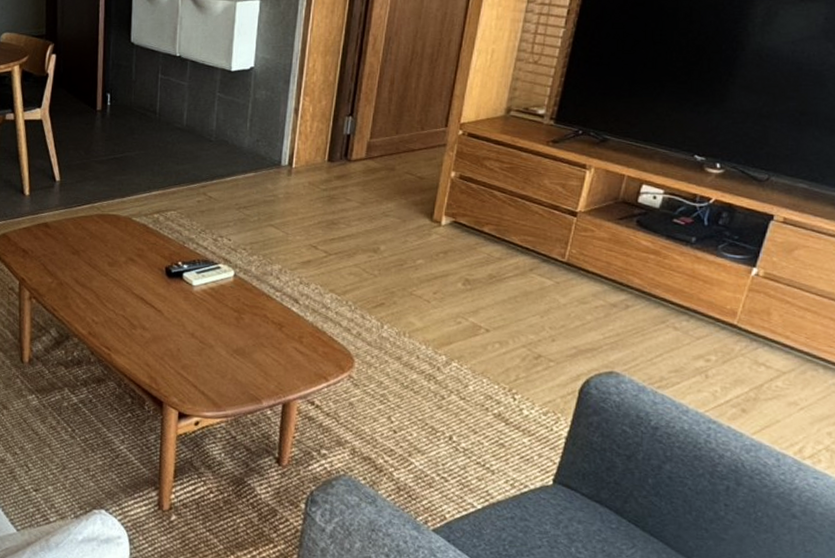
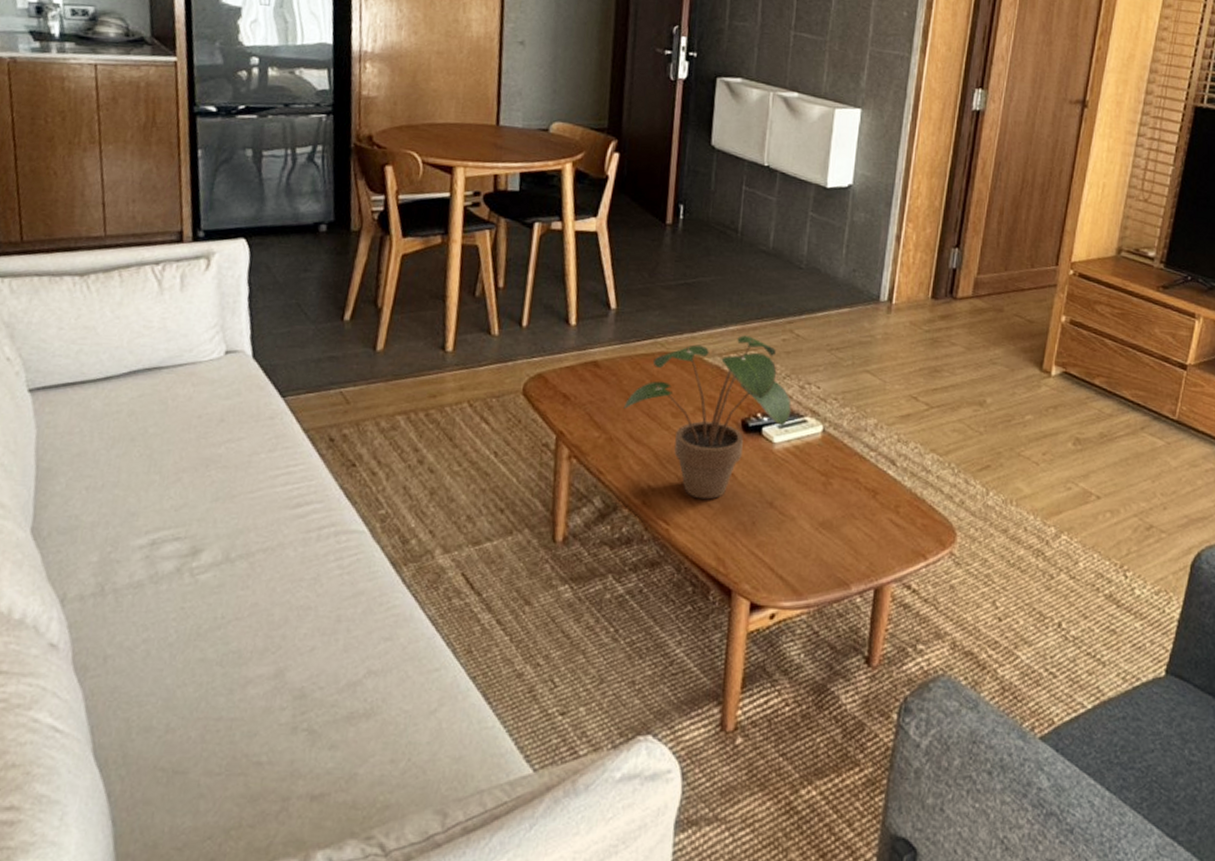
potted plant: none [70,199,207,331] -> present [623,335,791,500]

